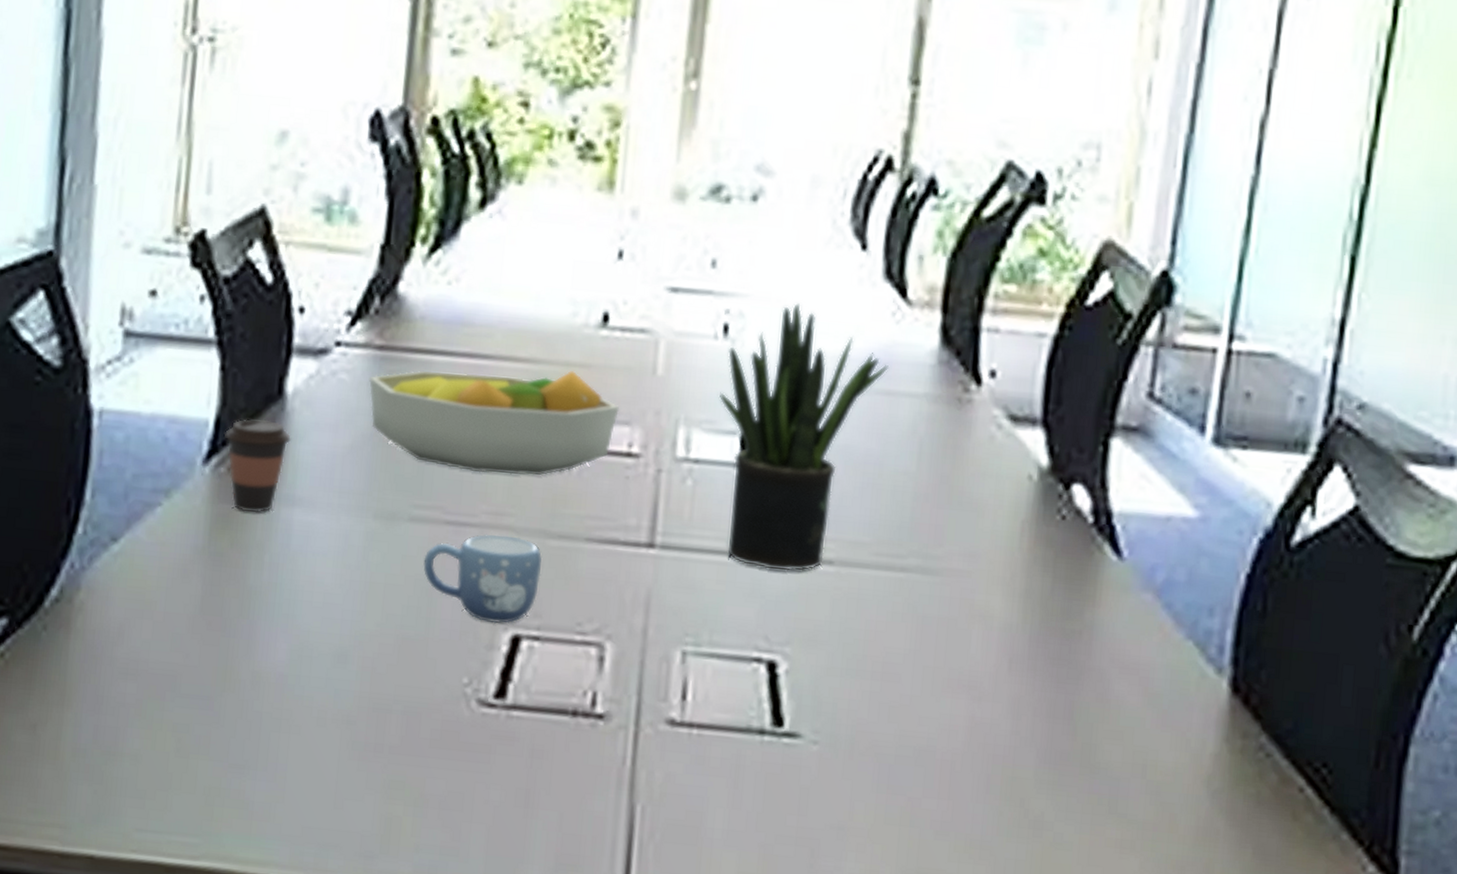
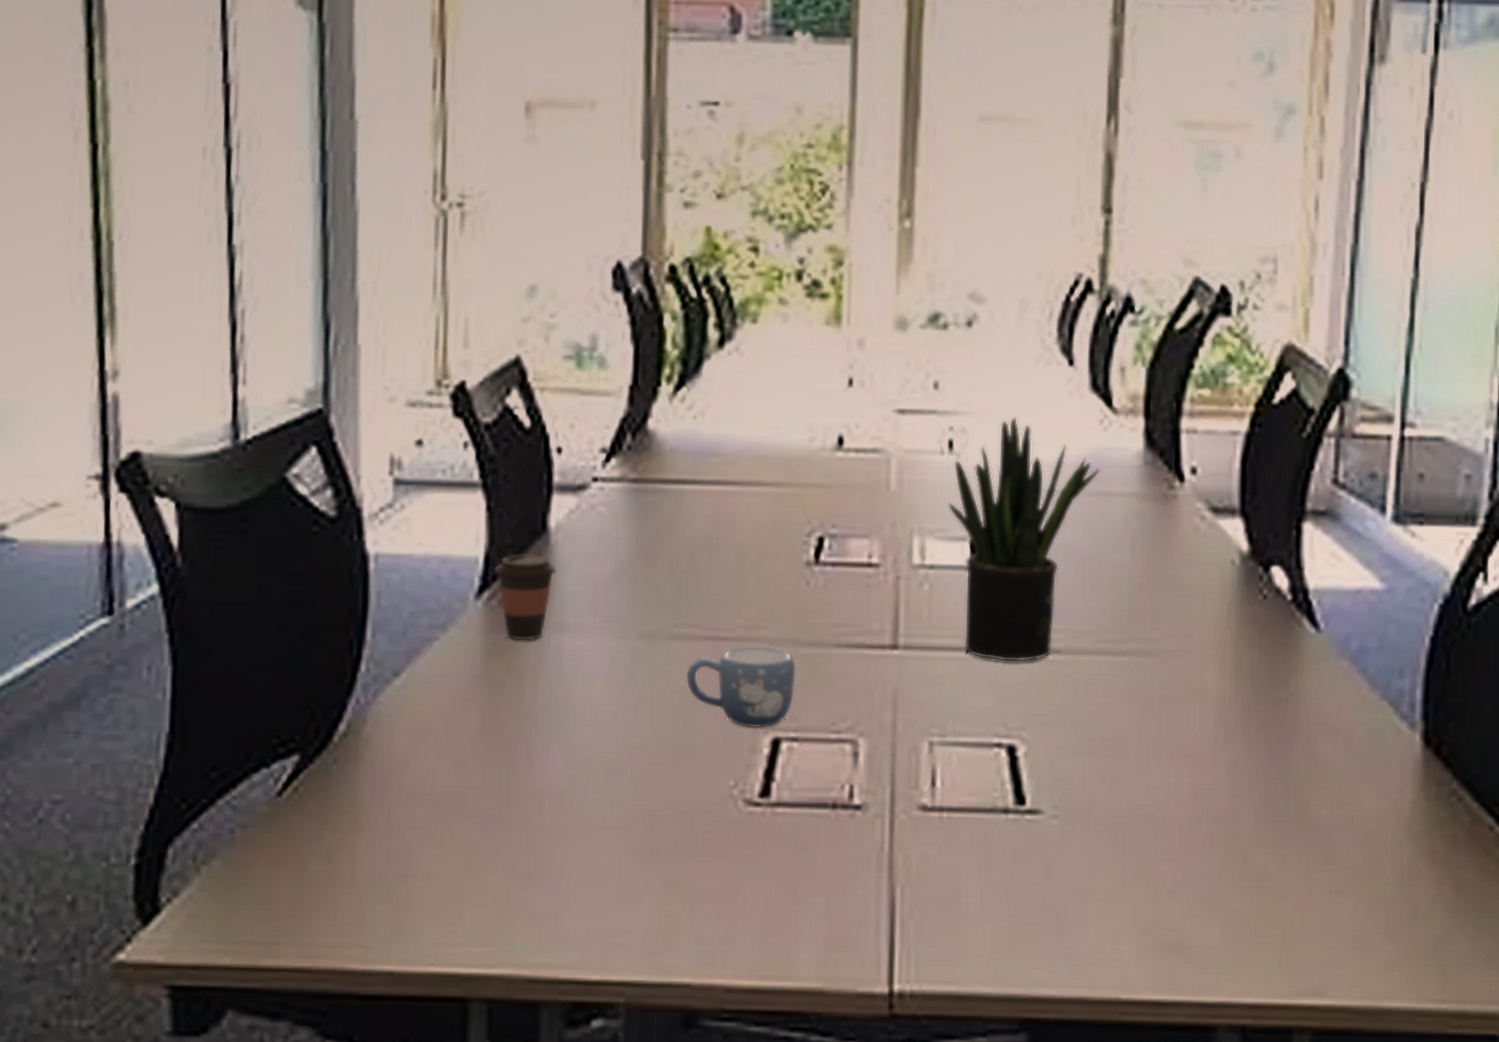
fruit bowl: present [368,370,620,476] -> none [625,491,859,590]

